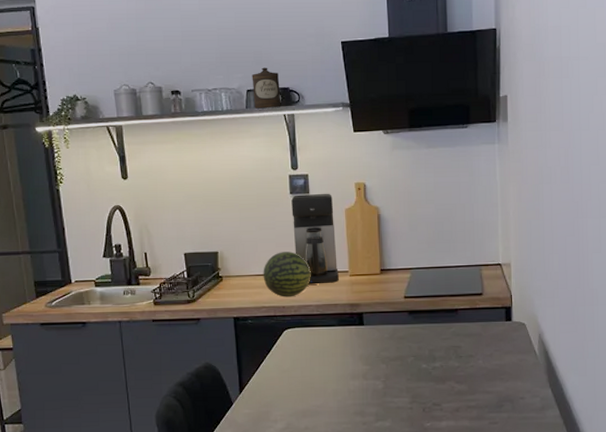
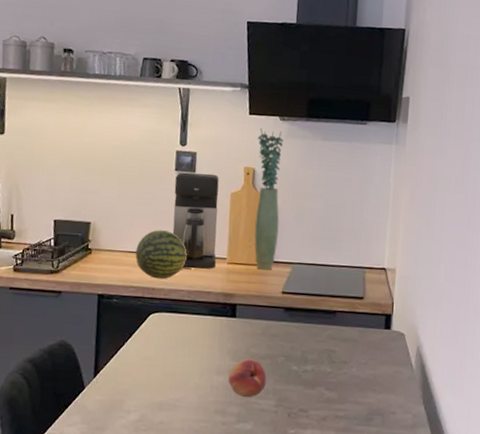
canister: present [252,67,281,109] -> none [149,37,179,80]
fruit: none [363,361,399,398] -> present [228,358,267,398]
vase: none [365,143,395,278] -> present [254,128,283,271]

